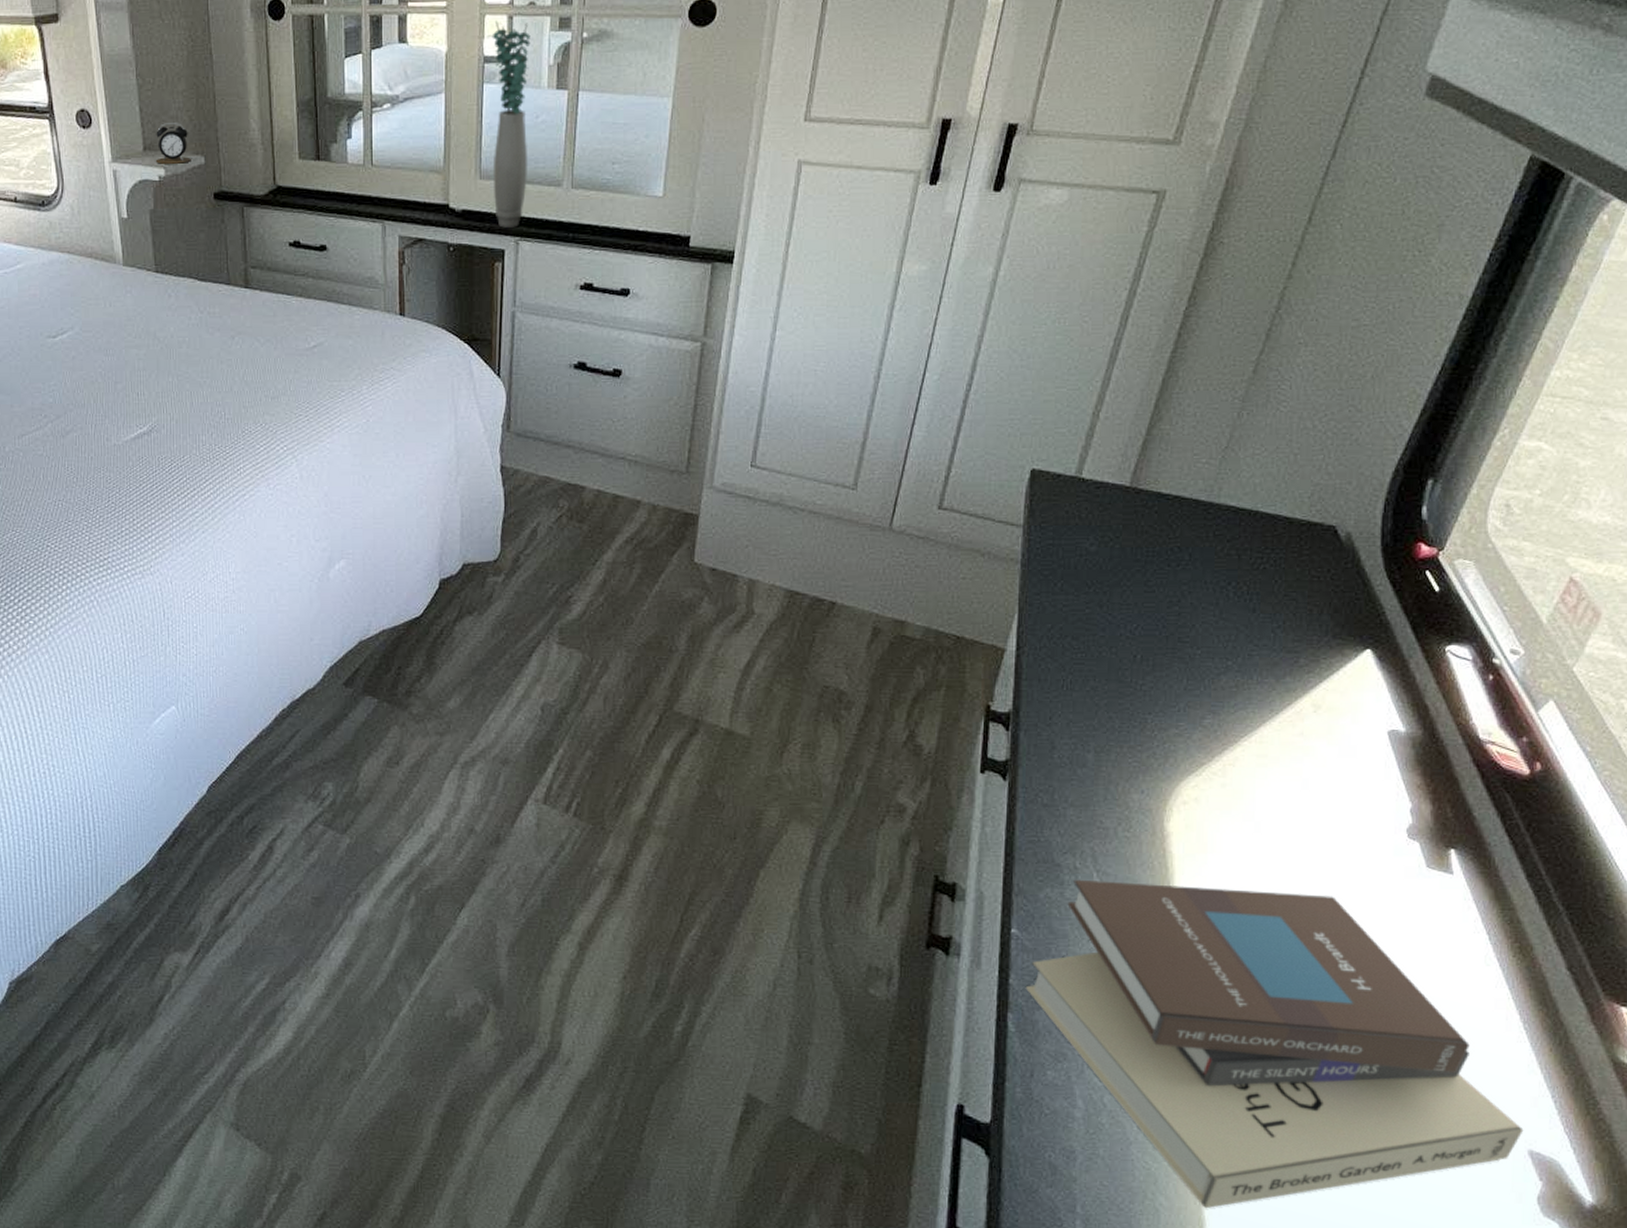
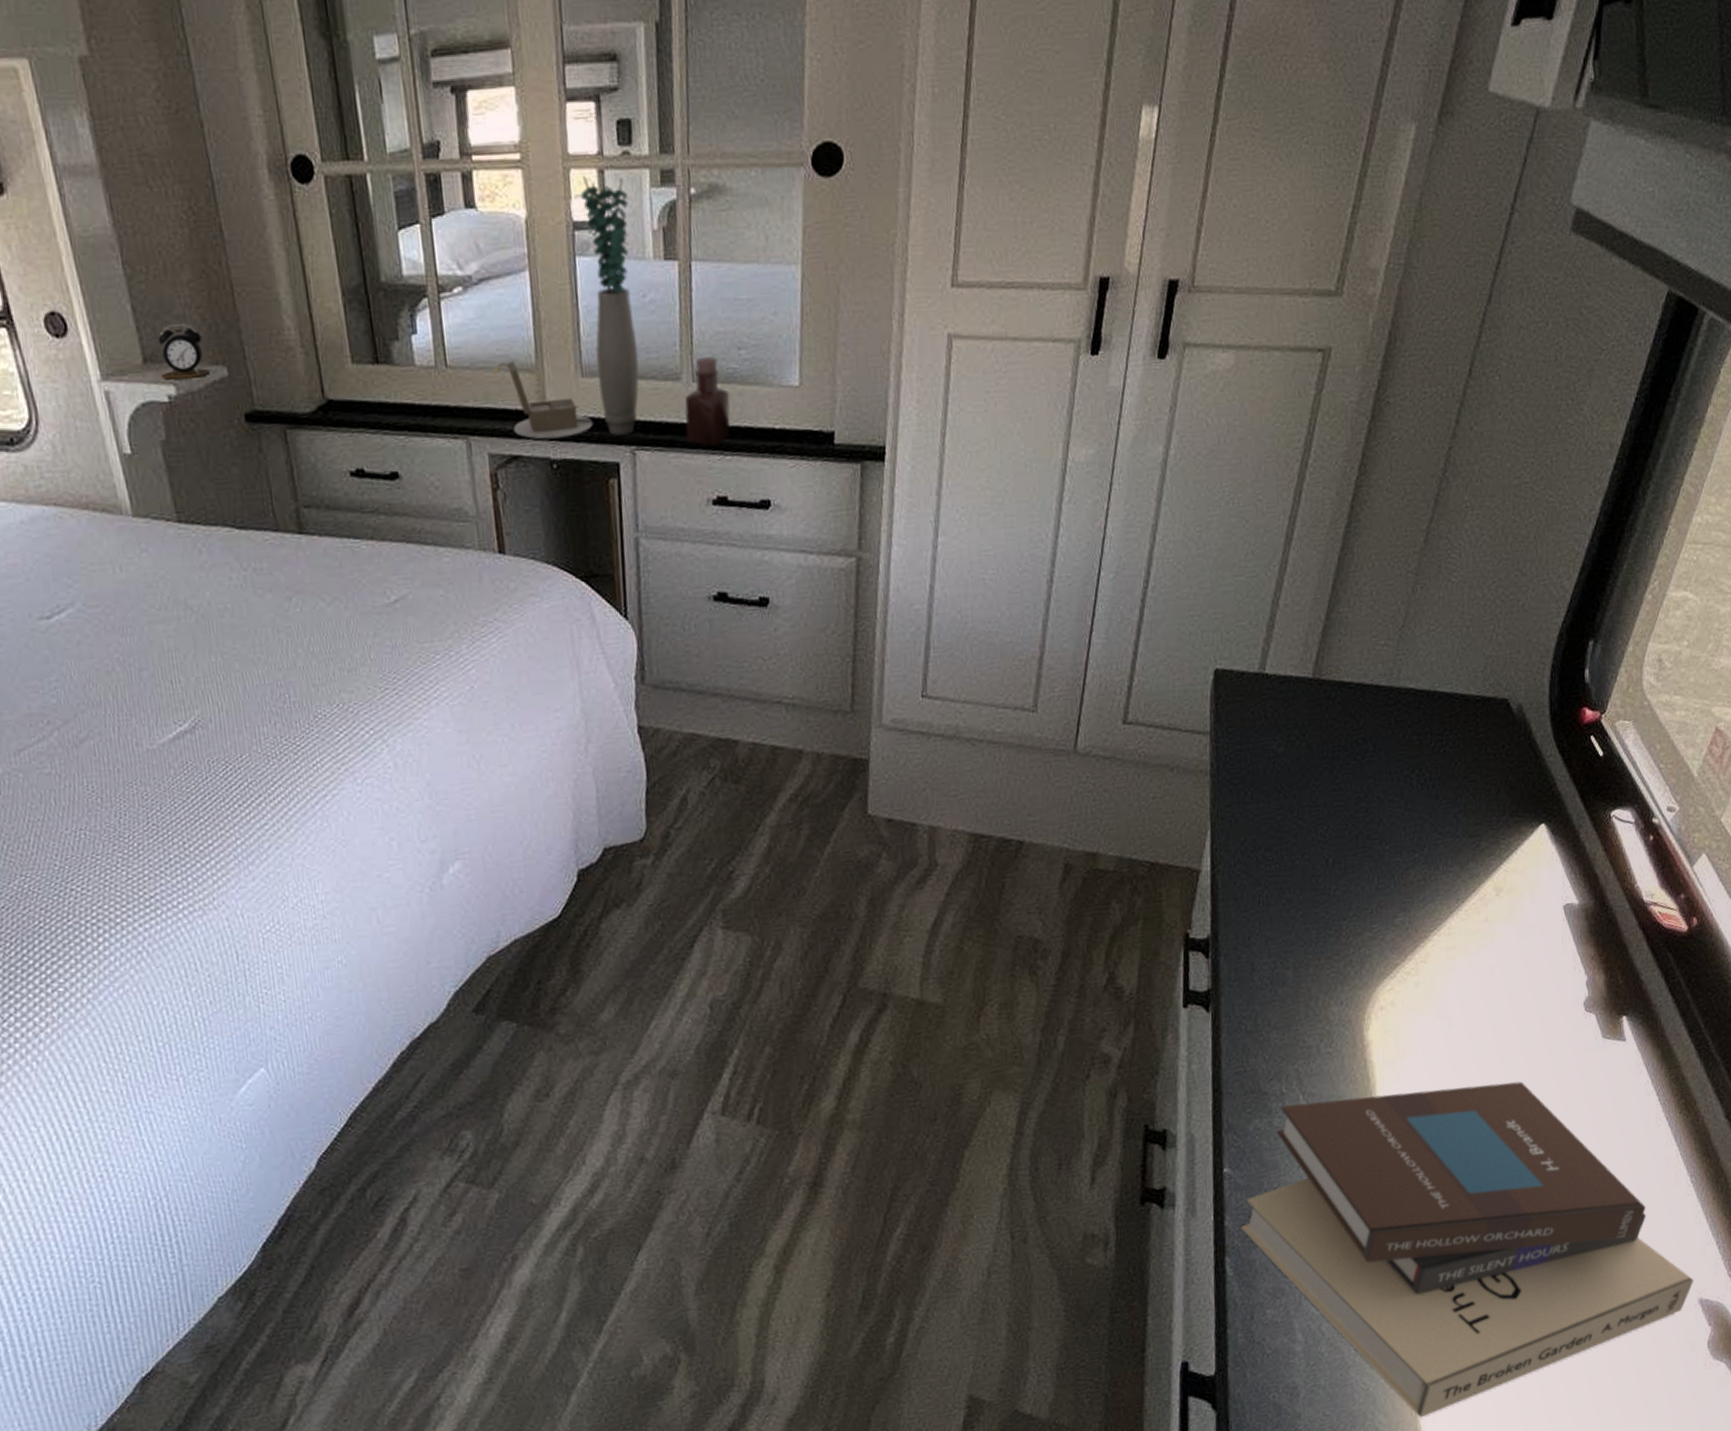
jewelry box: none [408,163,486,228] -> present [493,360,593,440]
perfume bottle: none [562,169,601,243] -> present [684,357,730,448]

